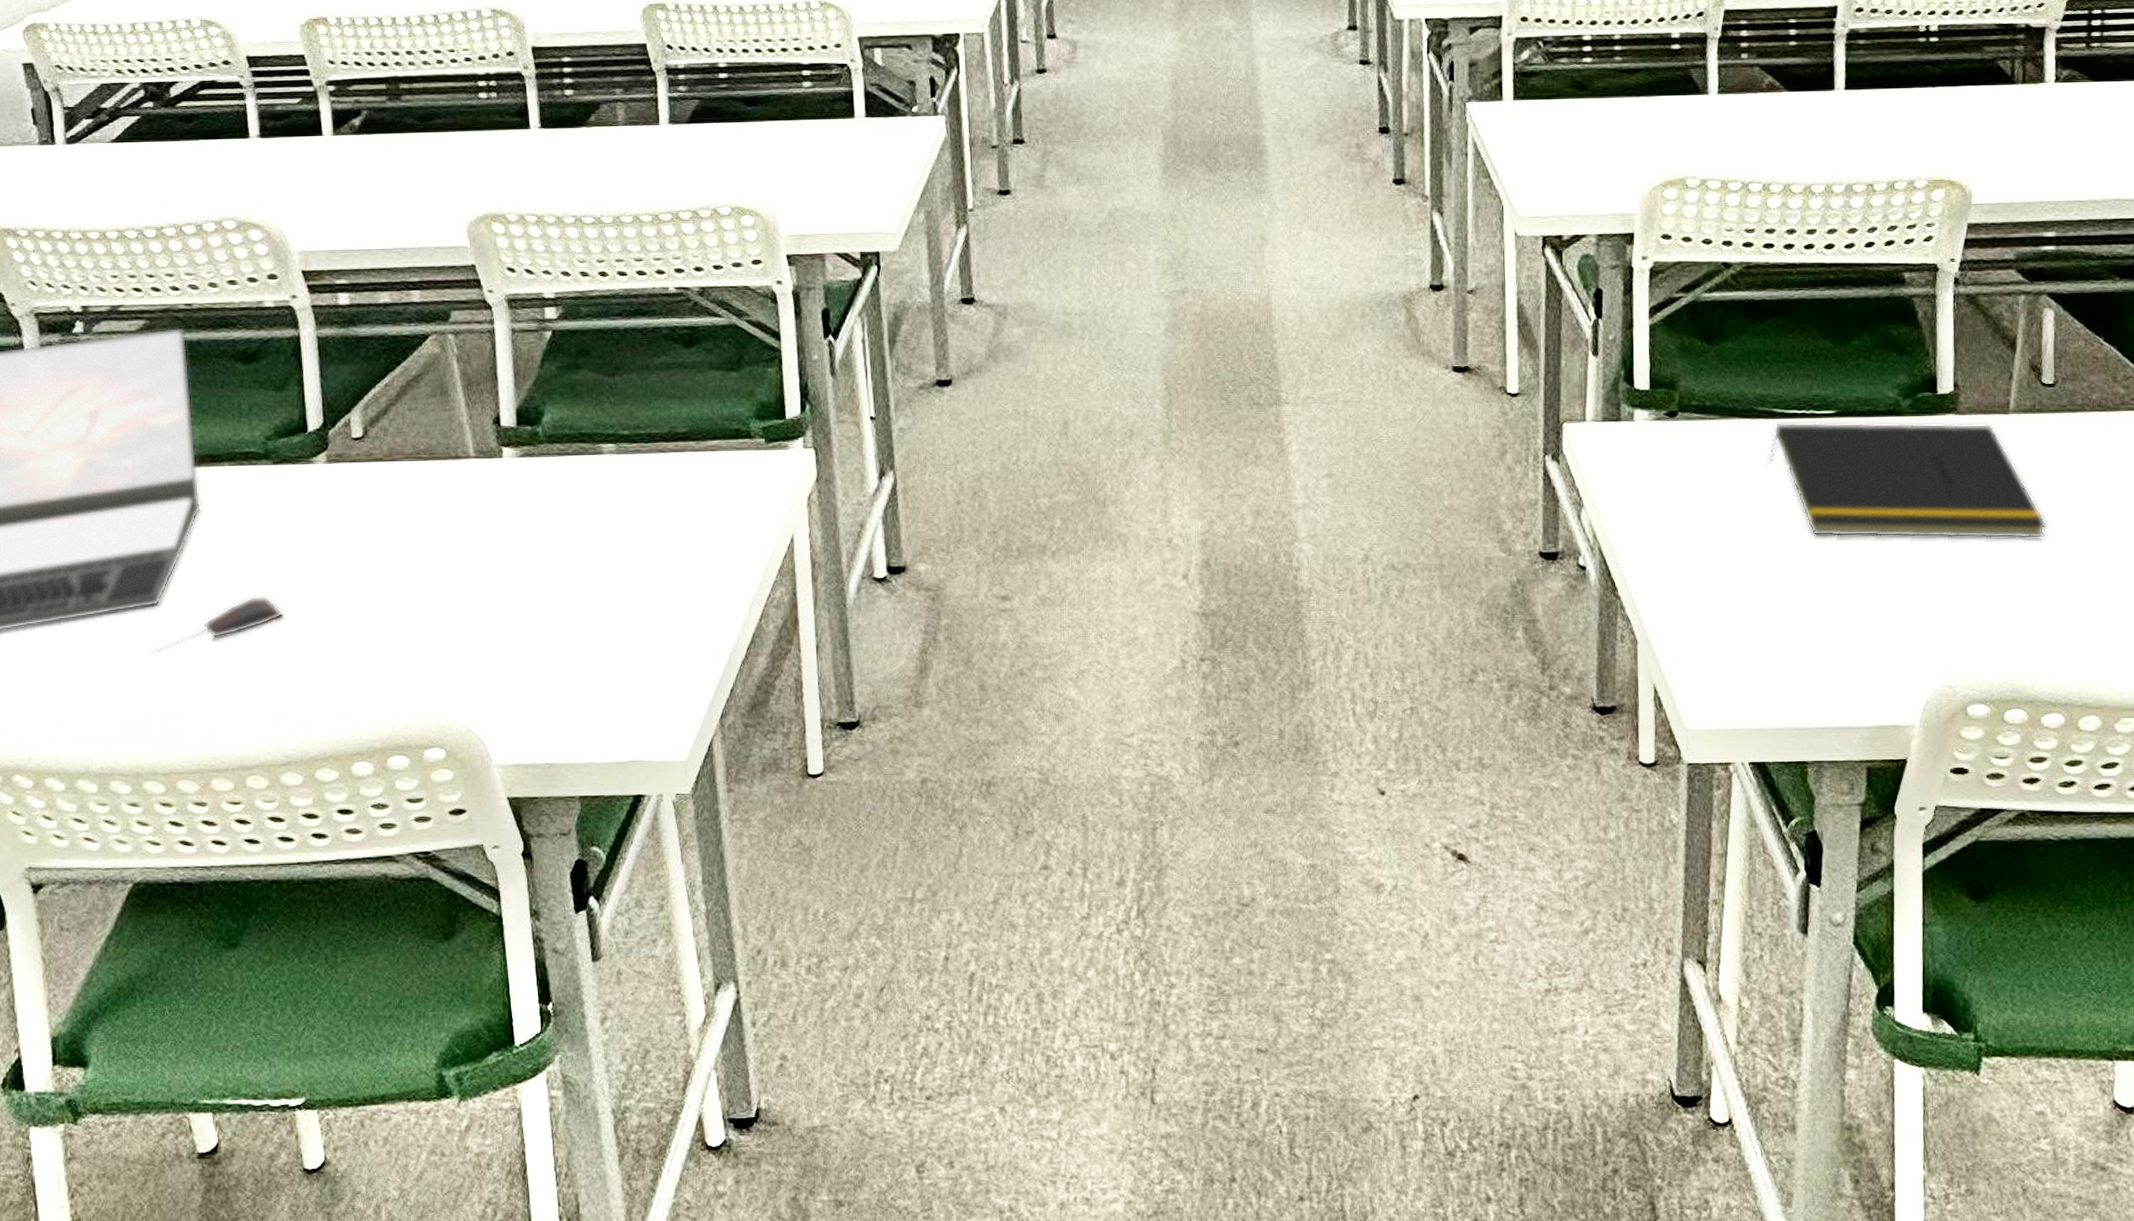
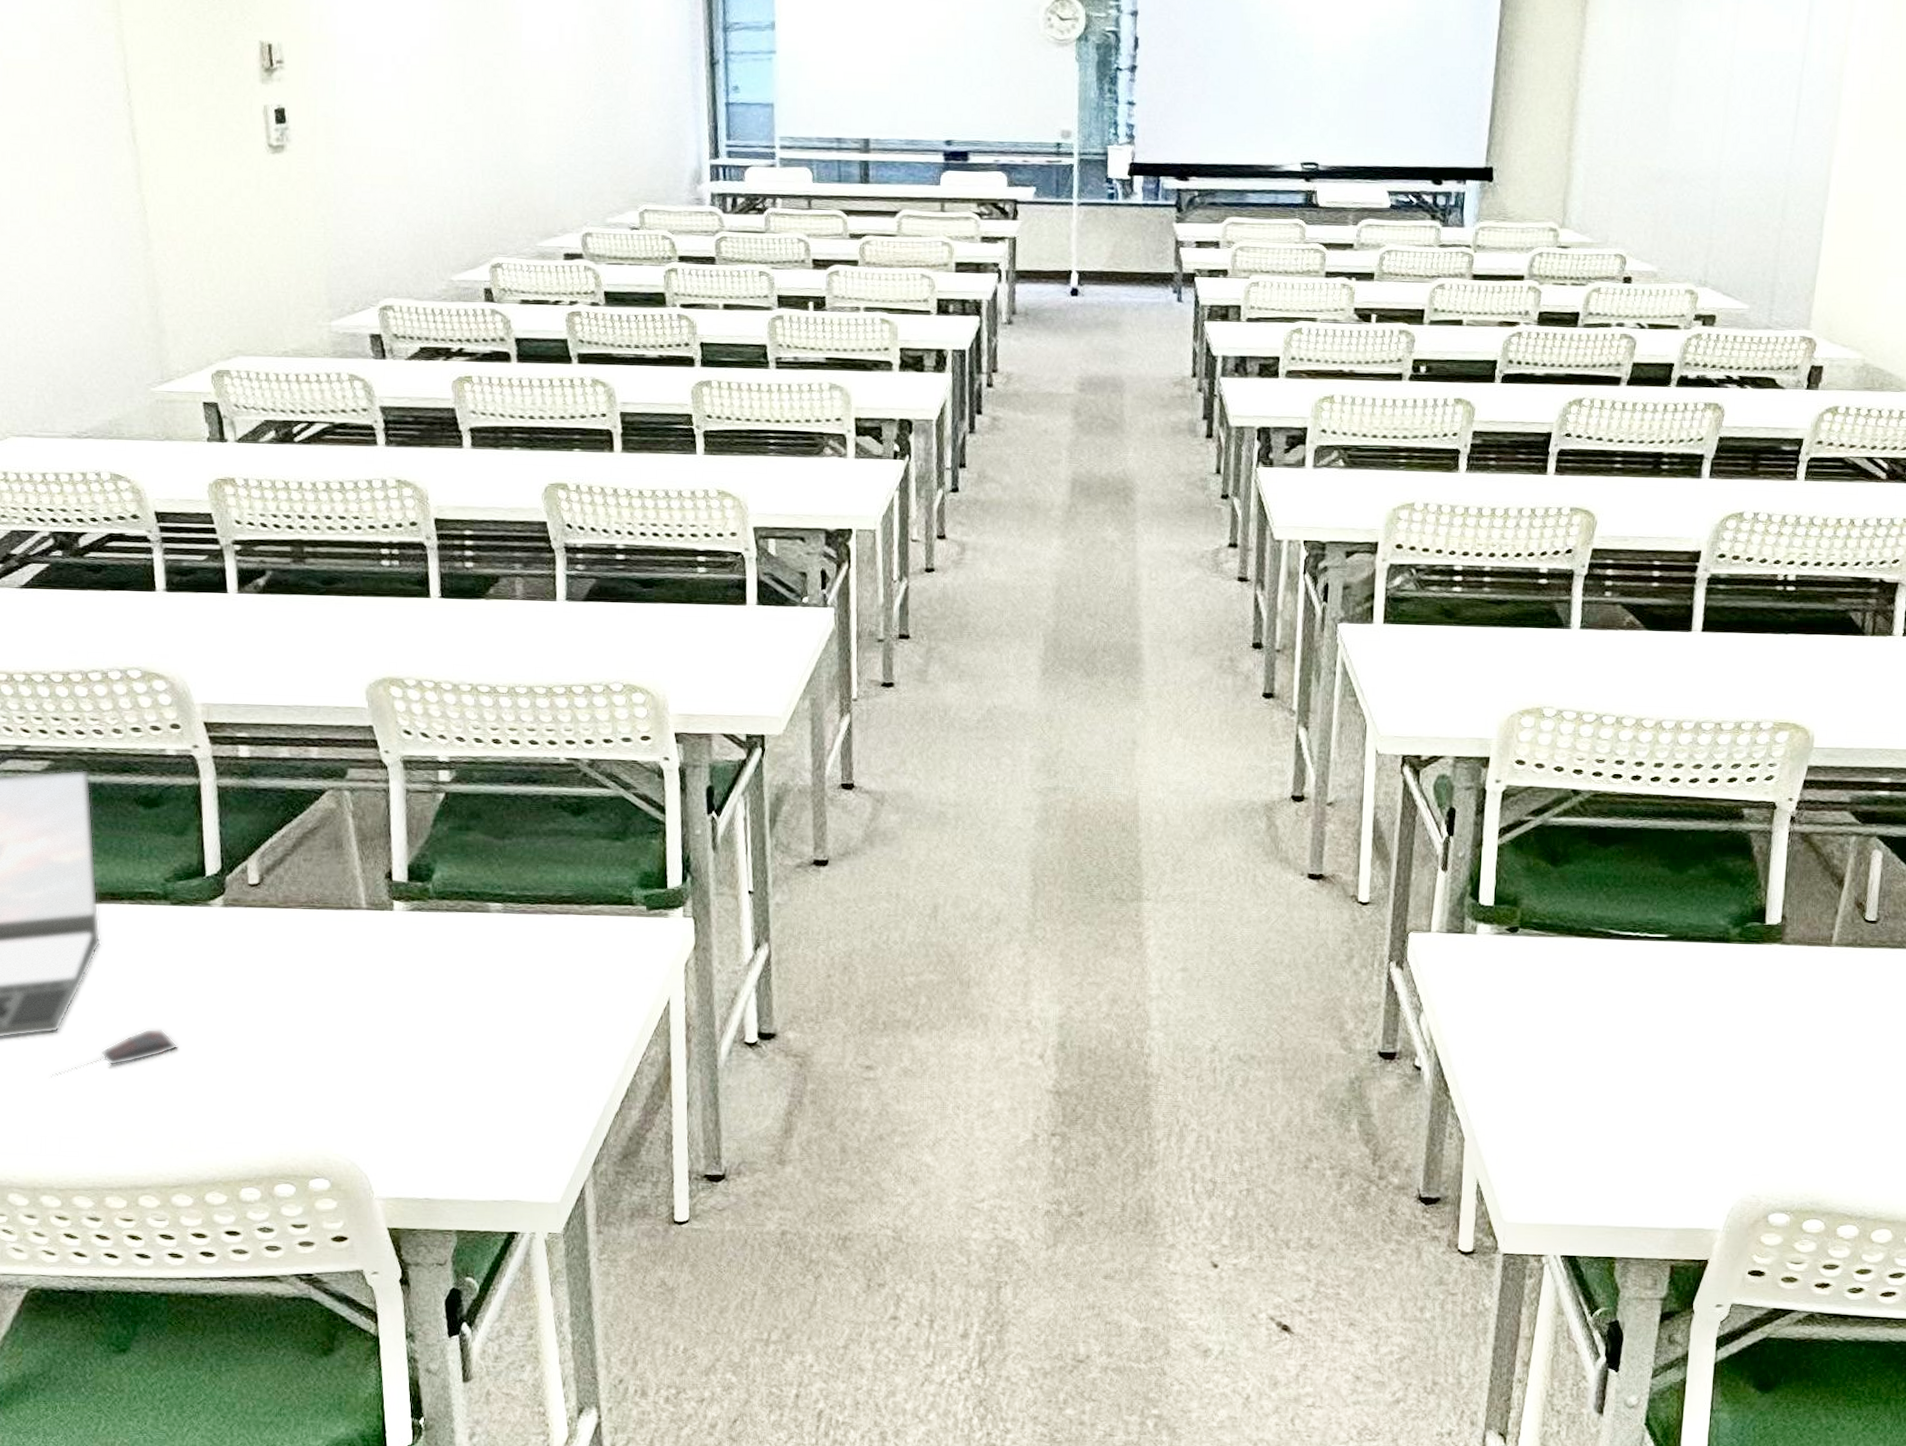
notepad: present [1768,422,2048,540] -> none [1601,943,1859,1065]

